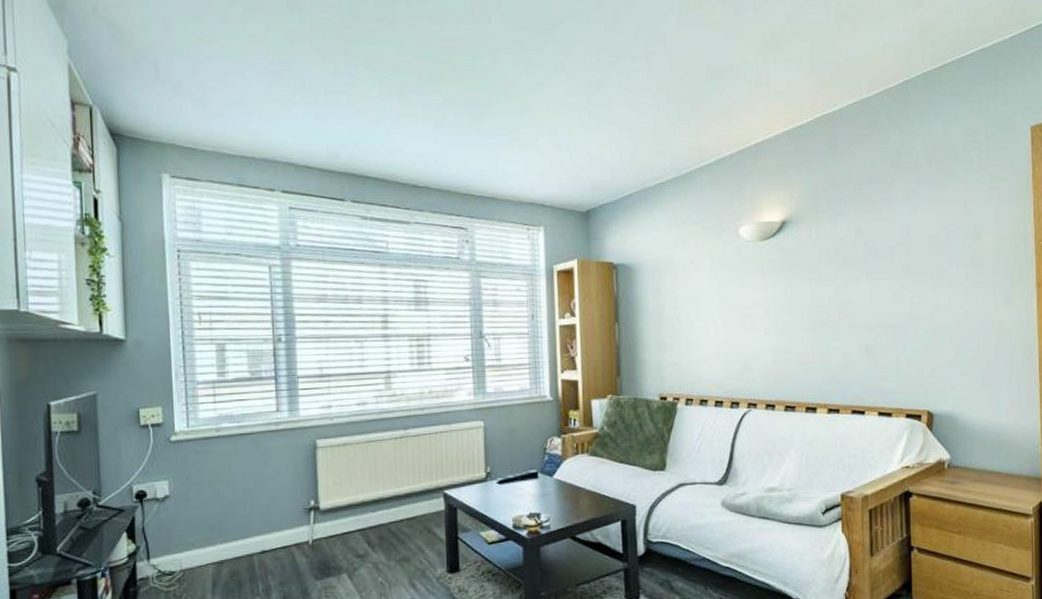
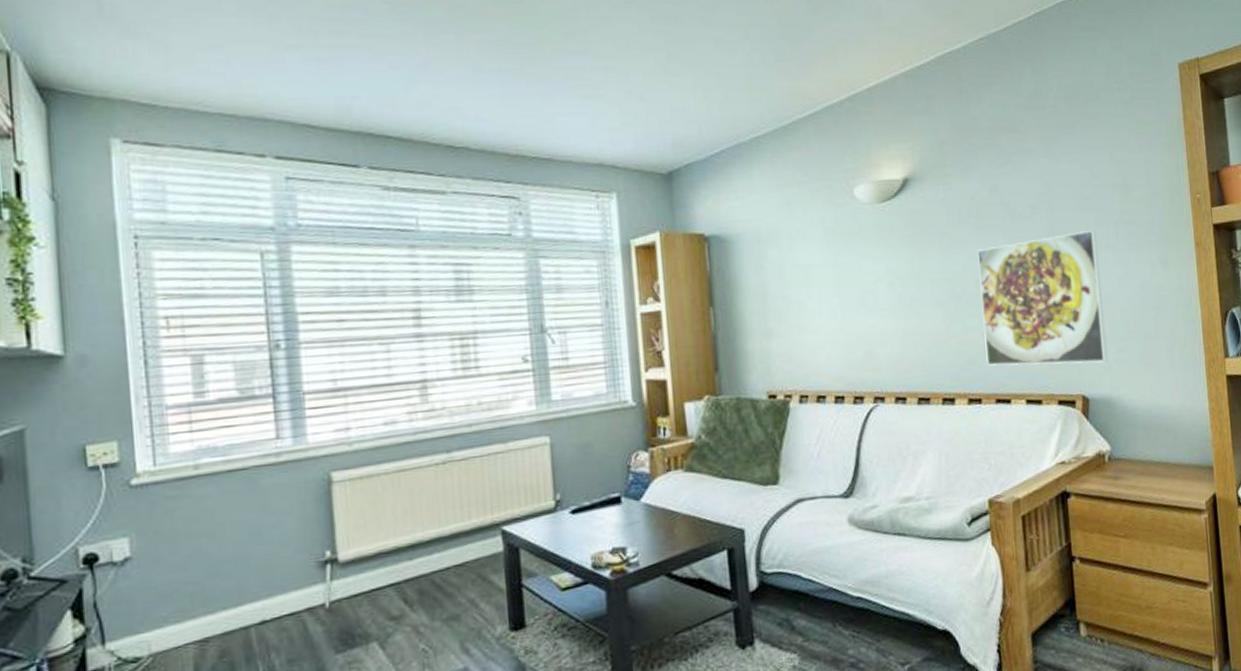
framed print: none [842,269,952,384] -> present [977,229,1108,366]

